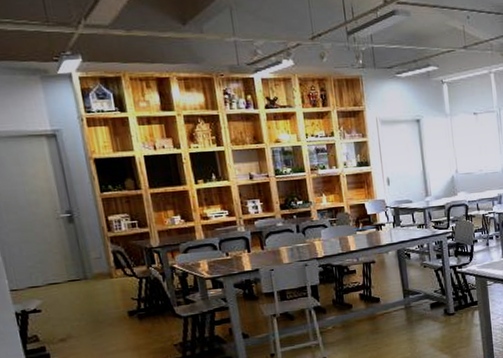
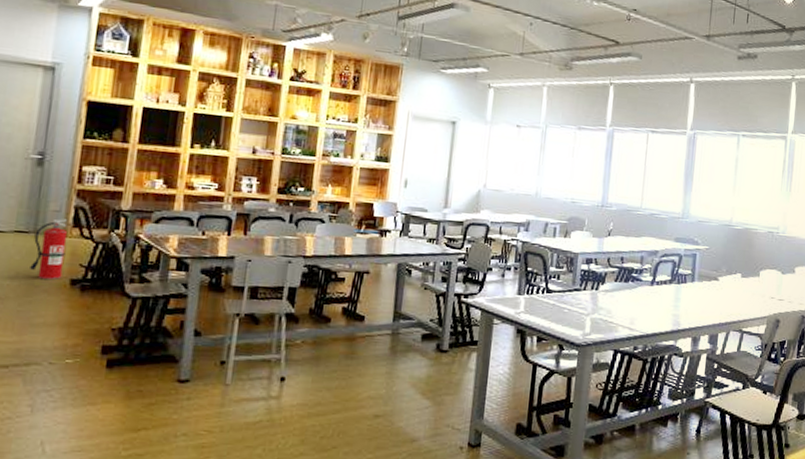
fire extinguisher: none [86,263,120,316] -> present [30,219,68,280]

